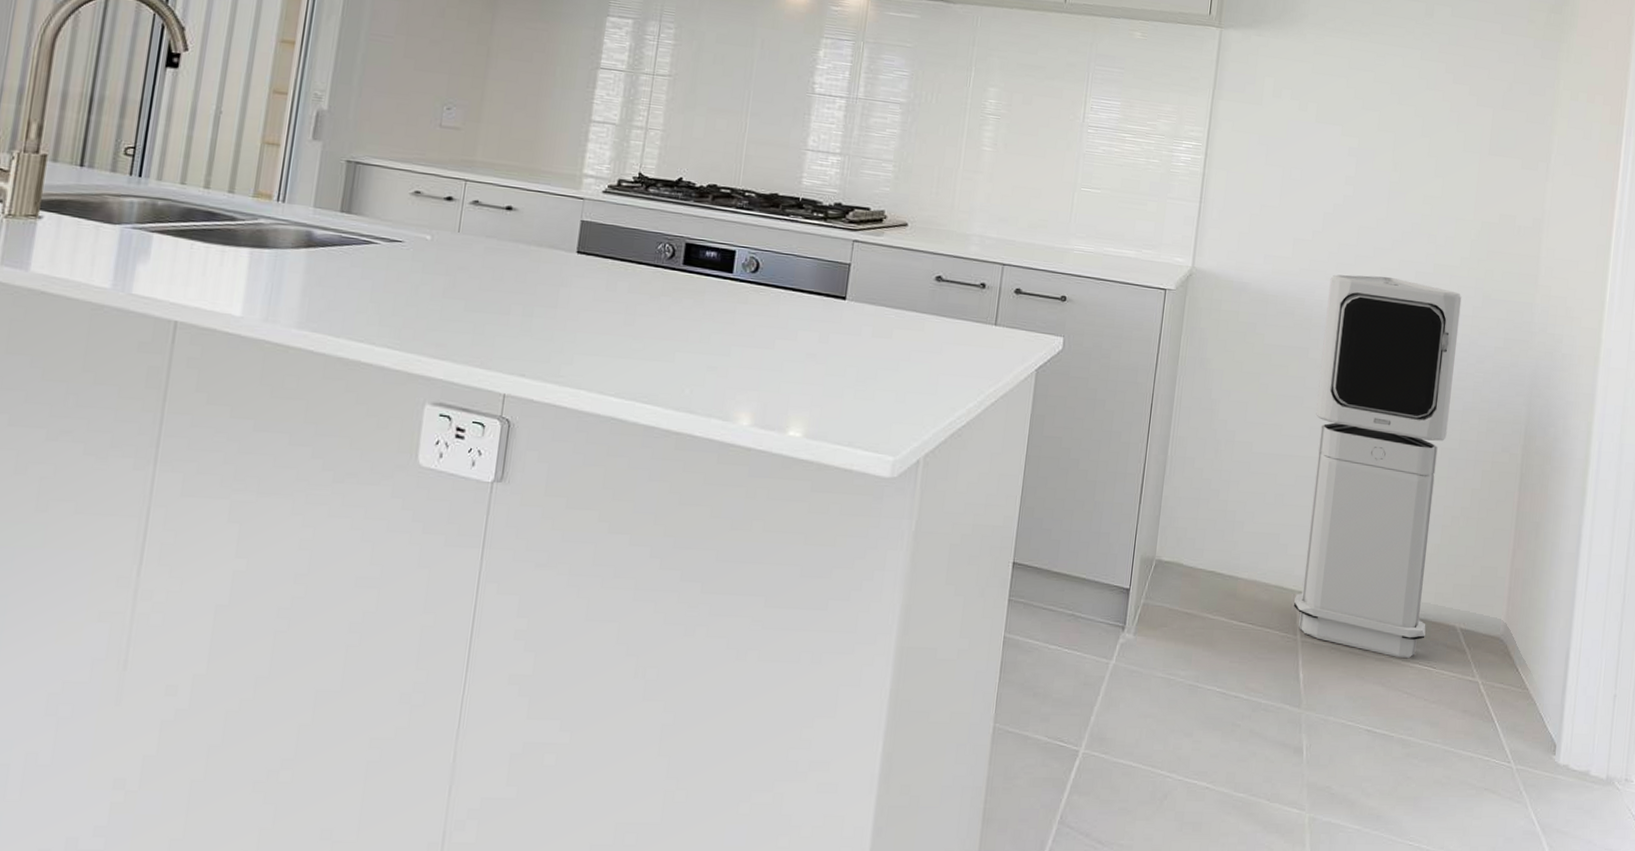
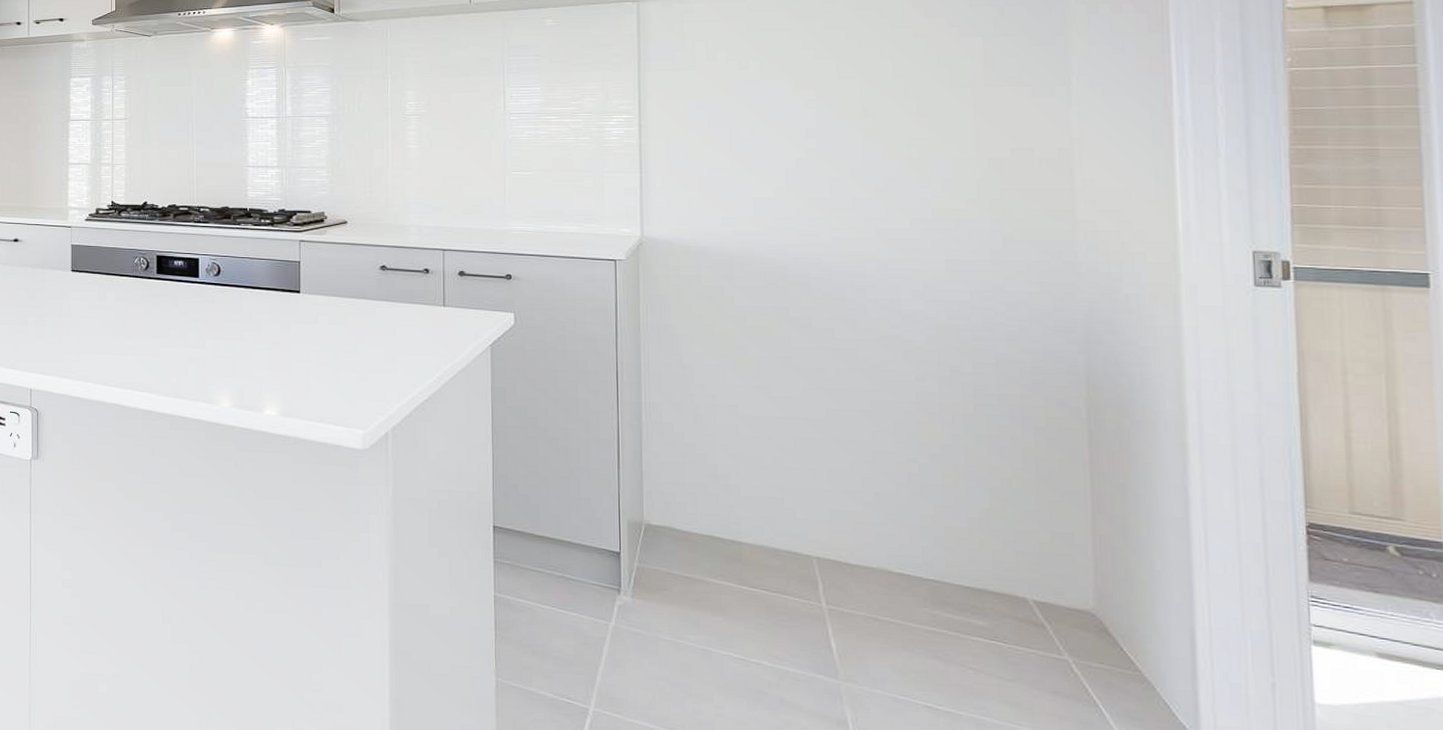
air purifier: present [1294,274,1462,658] -> none [803,227,987,631]

